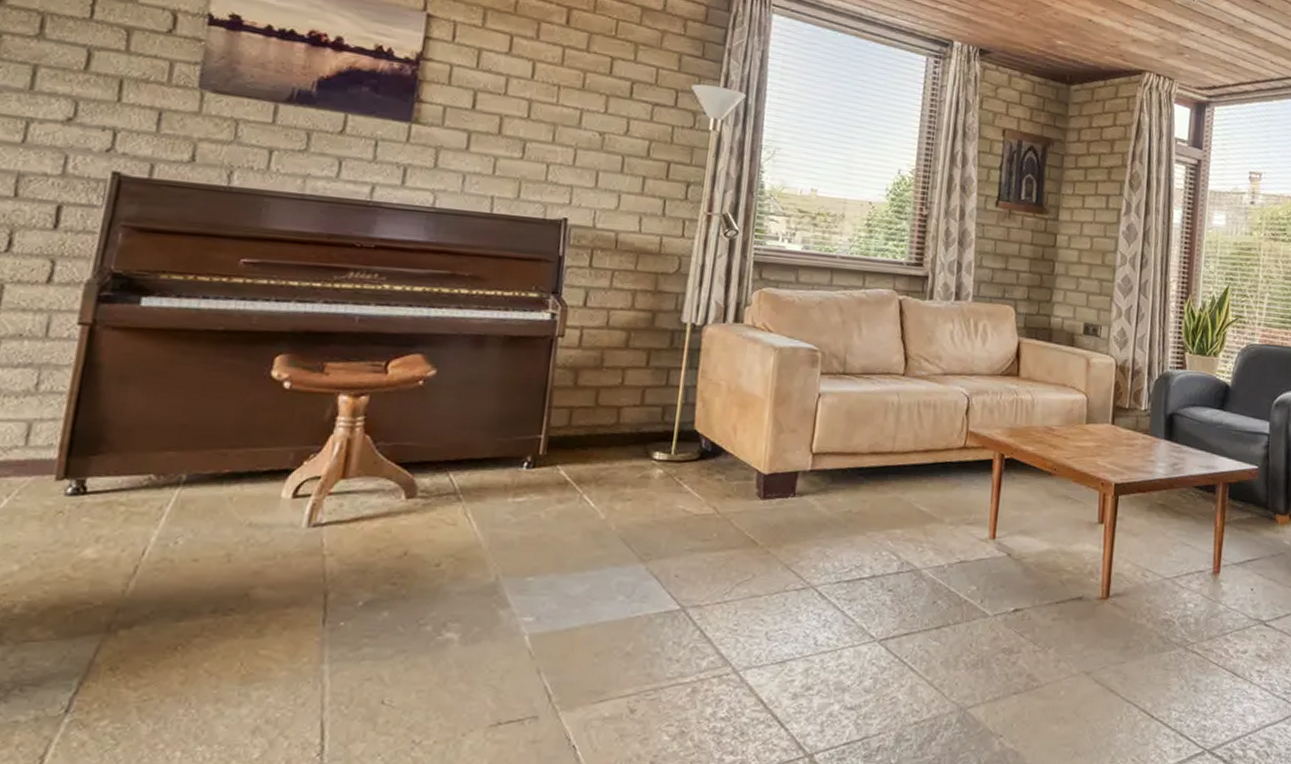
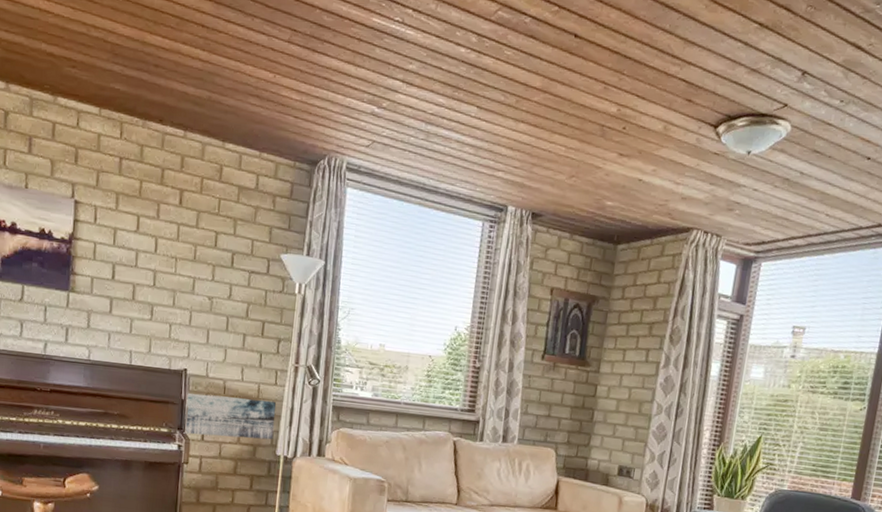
wall art: none [559,249,683,304] -> present [183,393,277,440]

